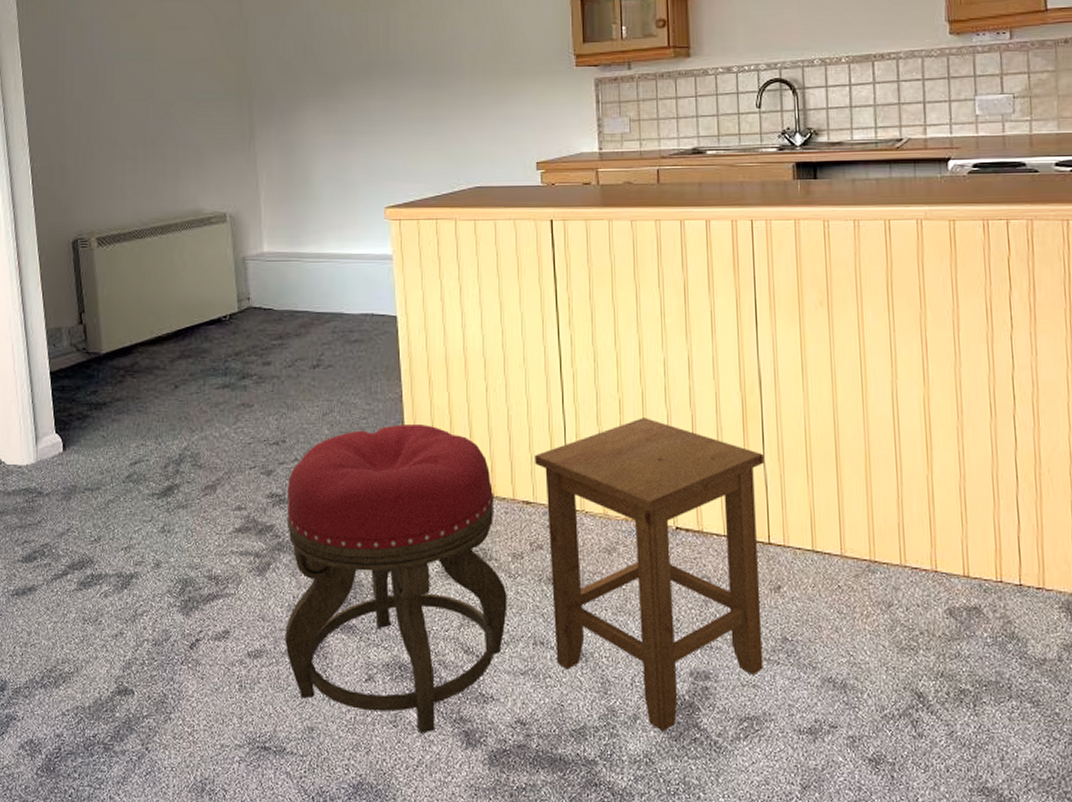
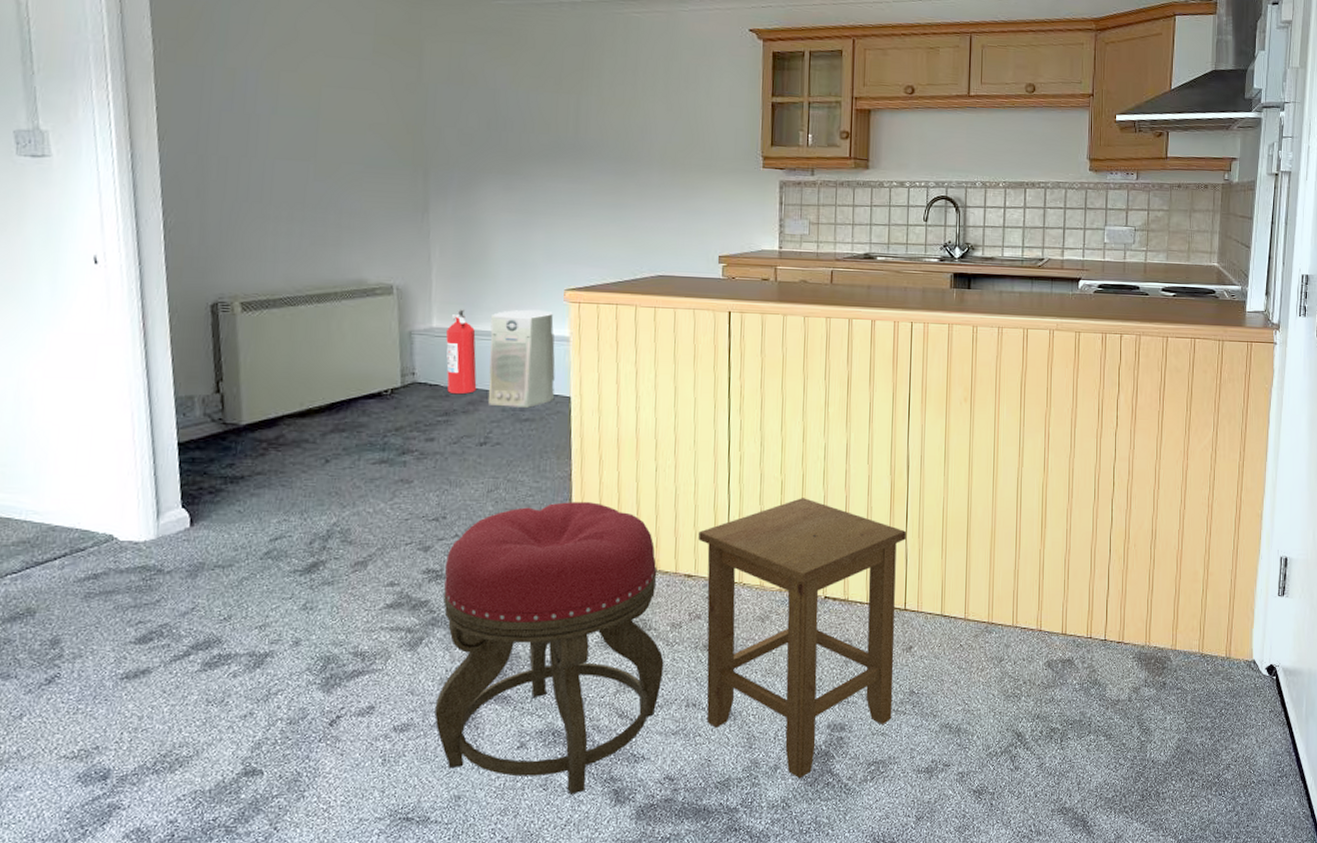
fire extinguisher: none [277,233,307,318] -> present [446,309,477,395]
air purifier: none [317,229,380,329] -> present [487,309,555,408]

